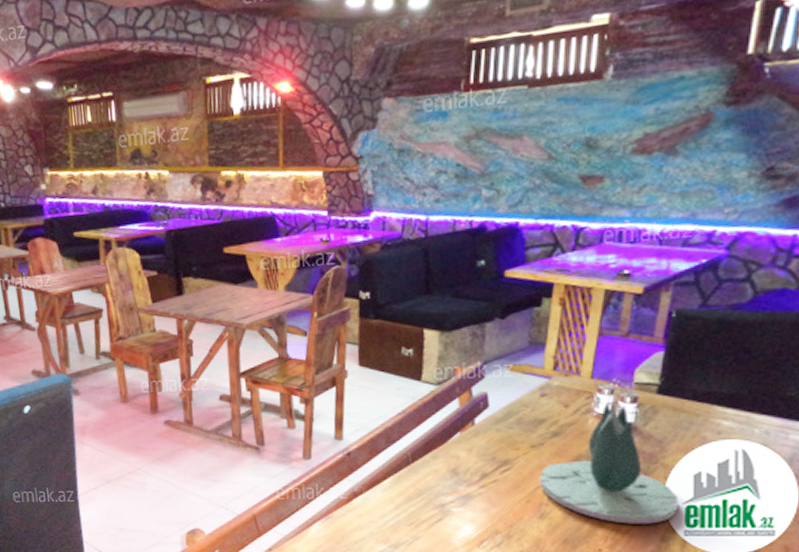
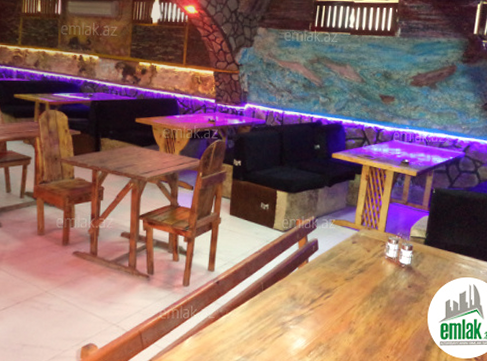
succulent plant: present [539,402,680,524] -> none [349,249,437,337]

